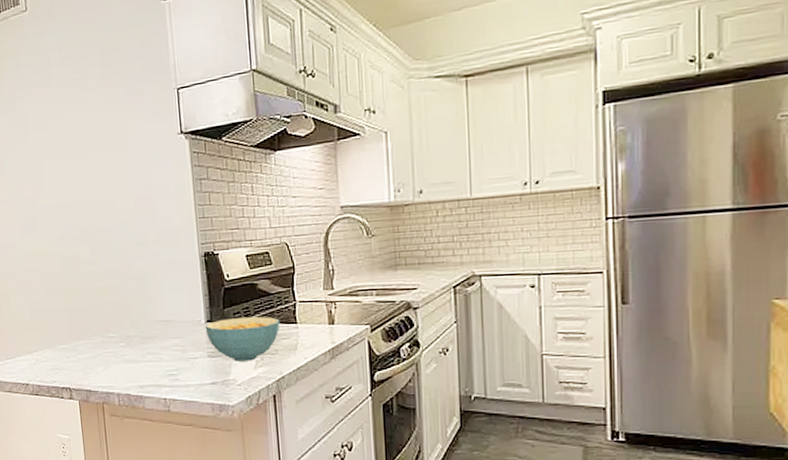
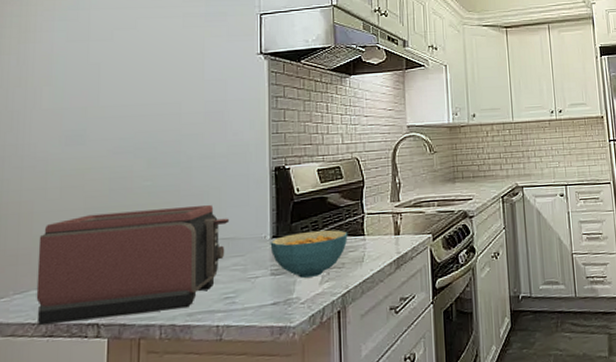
toaster: none [16,289,167,386] -> present [36,205,230,326]

